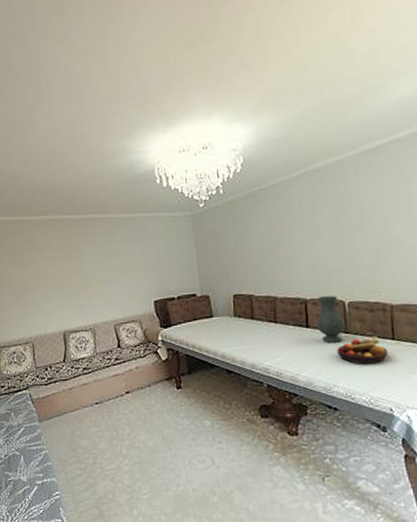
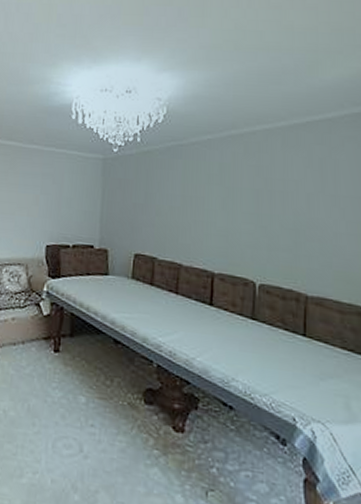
vase: present [316,295,345,343] -> none [222,272,253,329]
fruit bowl: present [337,336,389,365] -> none [241,327,297,361]

